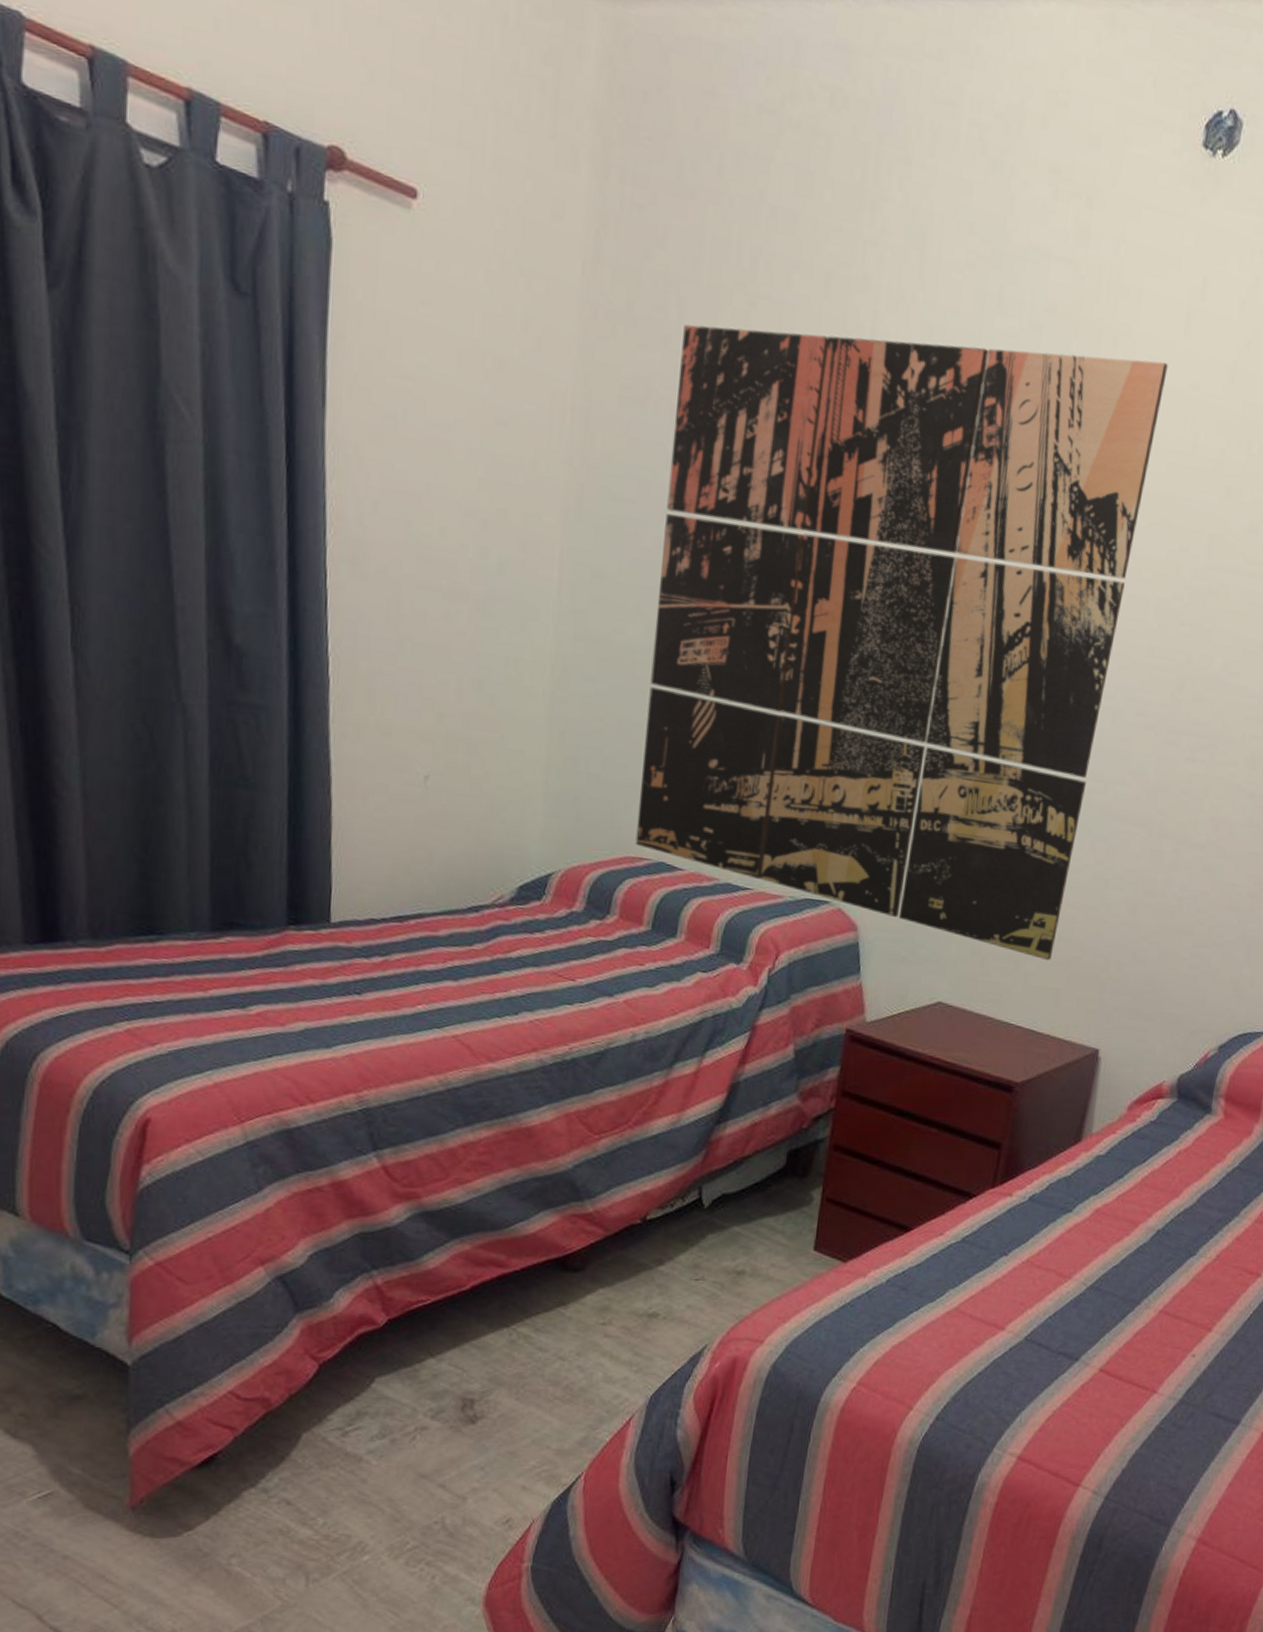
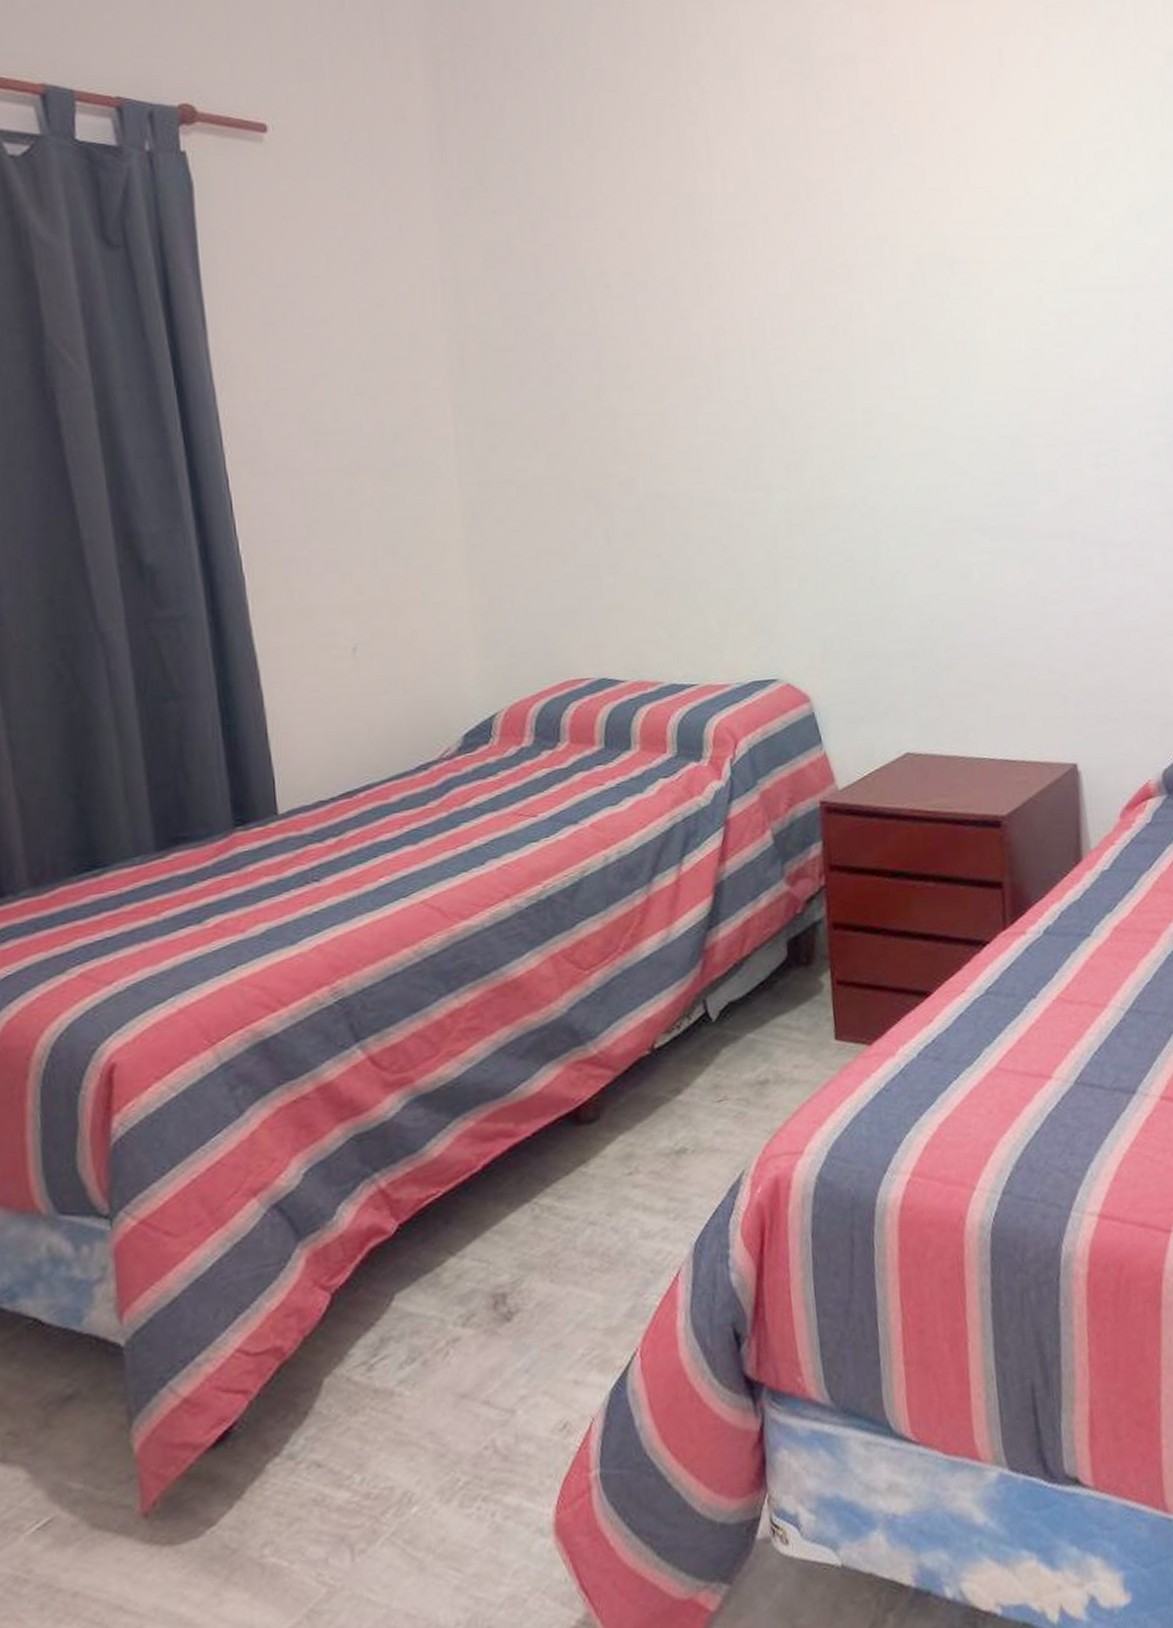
wall art: present [635,324,1168,960] -> none [533,124,1008,688]

